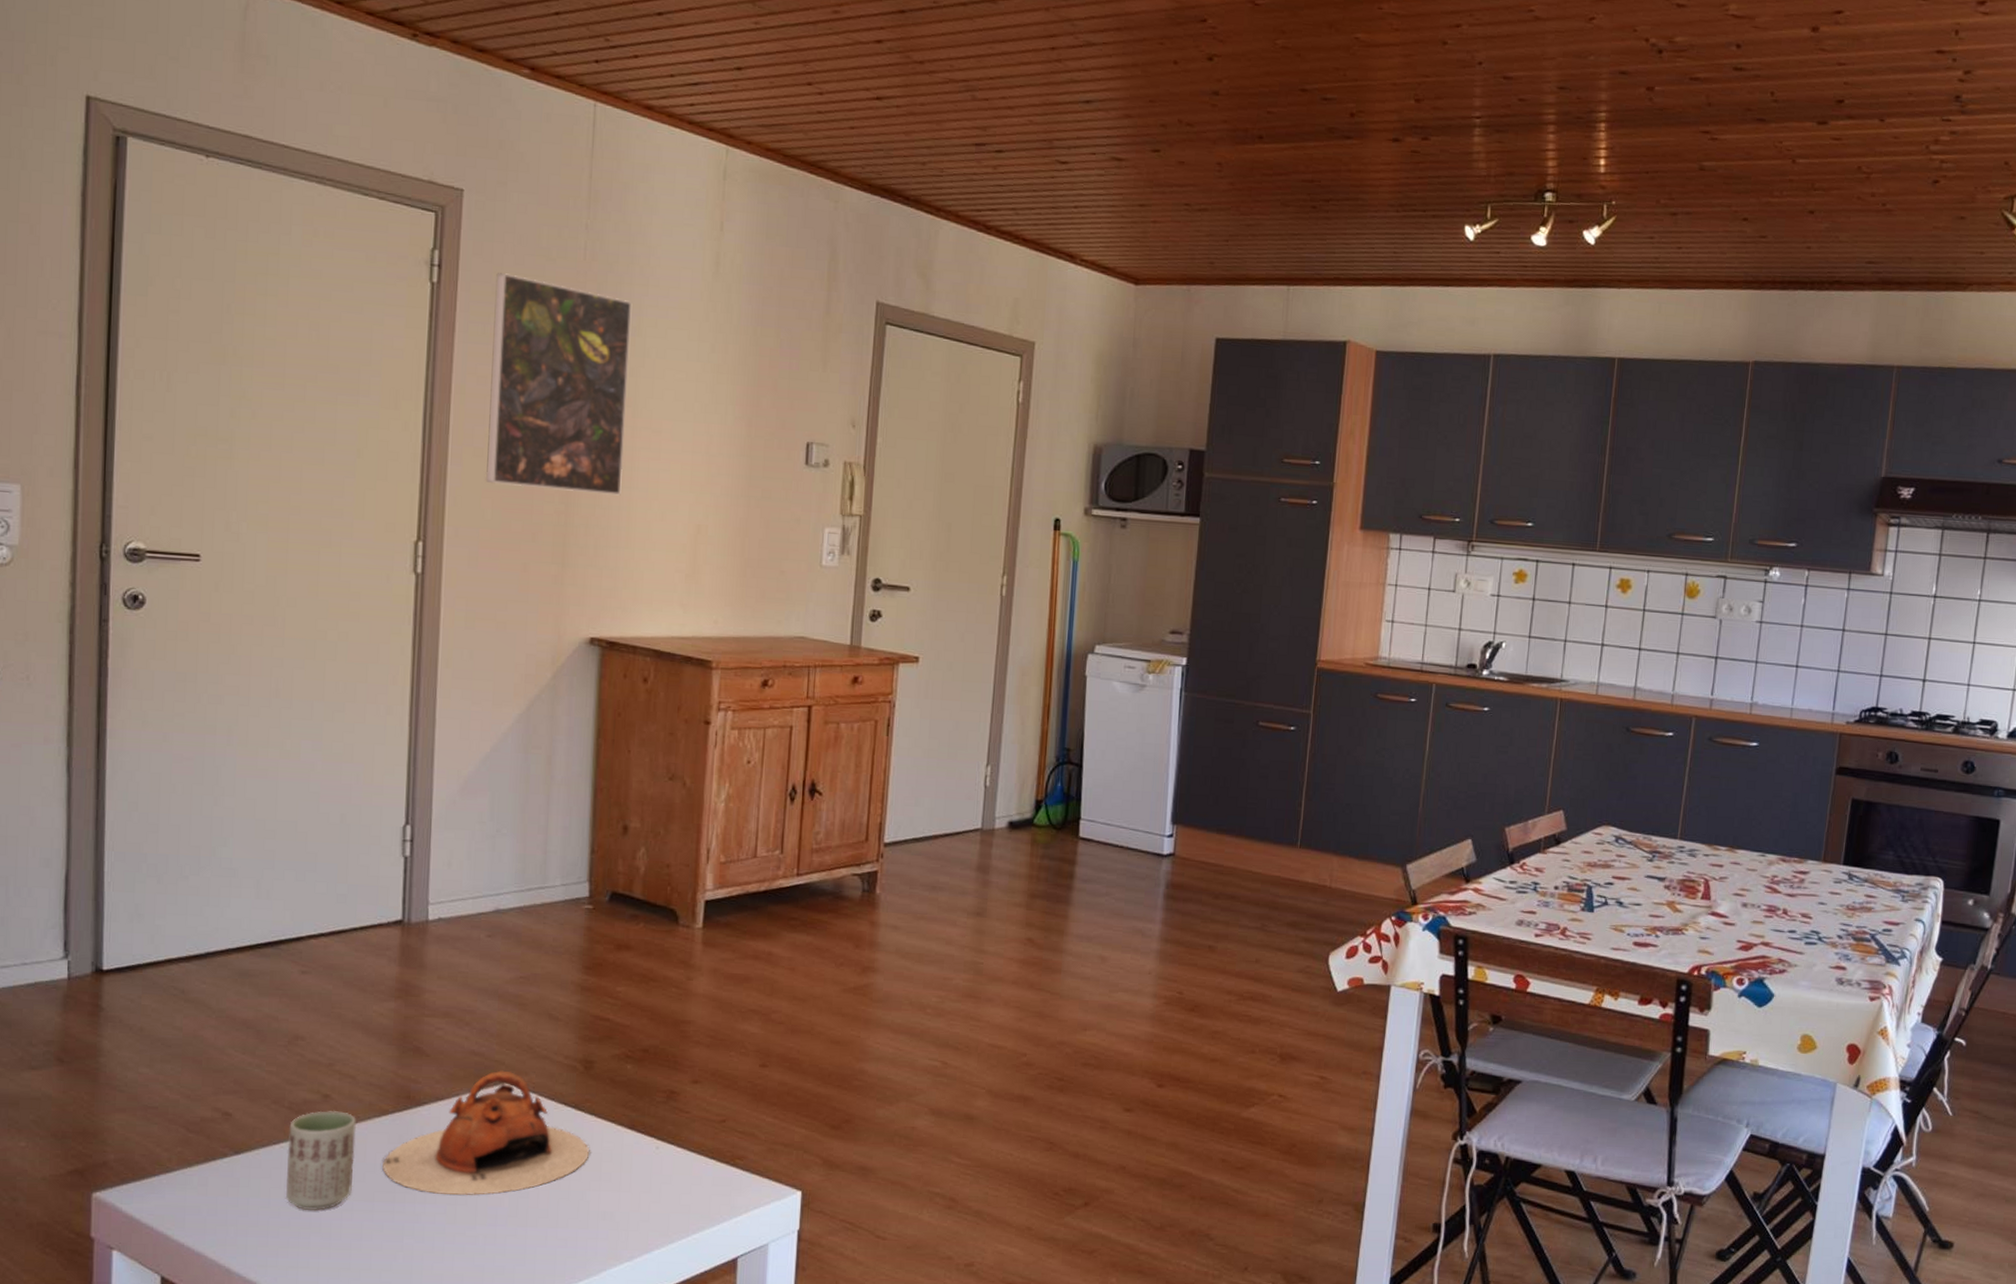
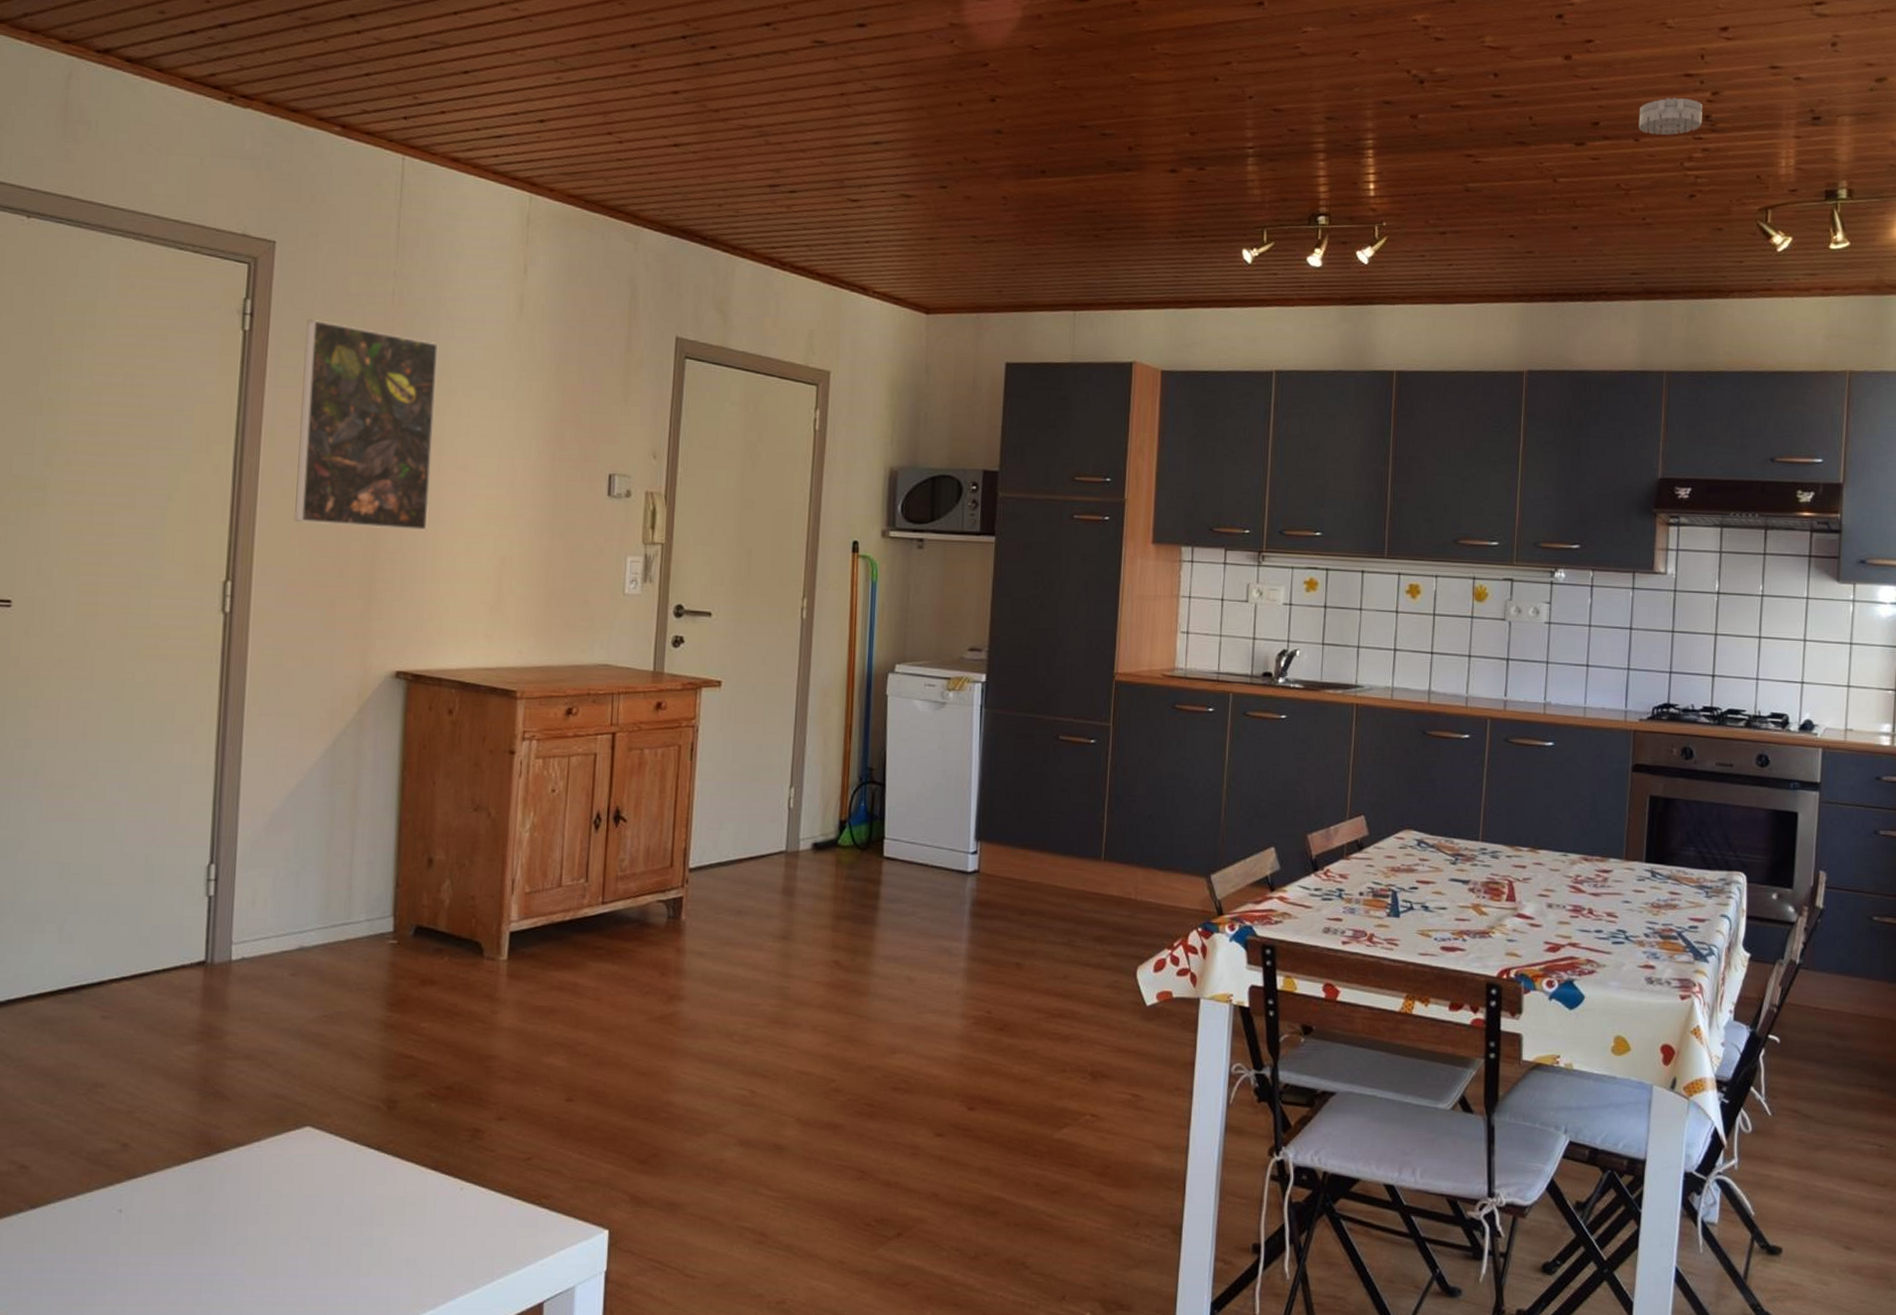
cup: present [286,1110,356,1211] -> none [82,1159,155,1266]
teapot: present [382,1070,590,1196] -> none [181,1113,393,1246]
smoke detector: none [1884,75,1953,117] -> present [1638,97,1703,136]

